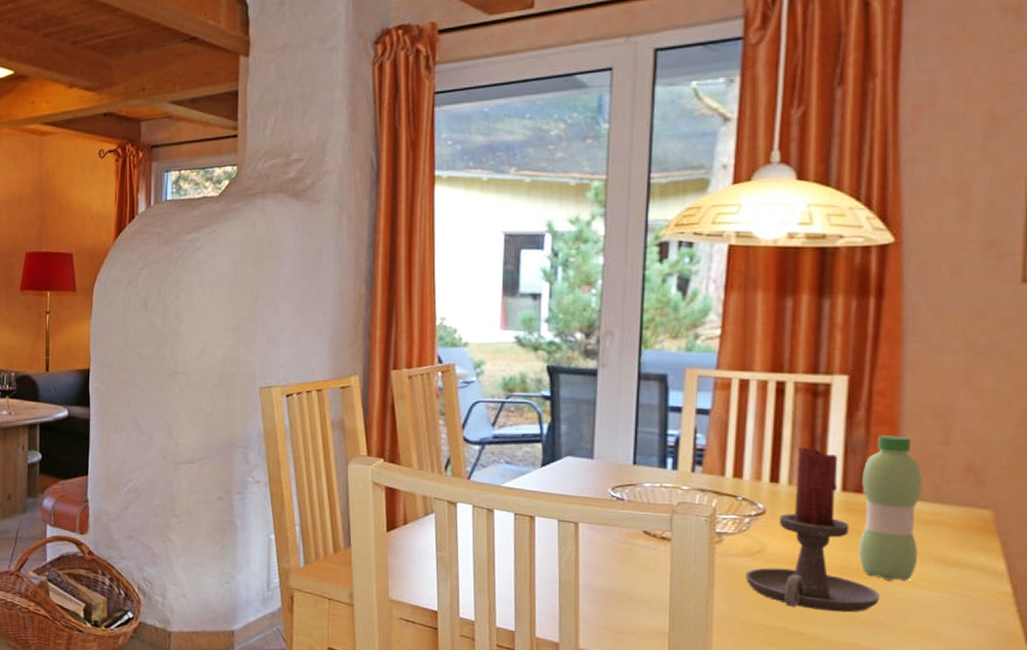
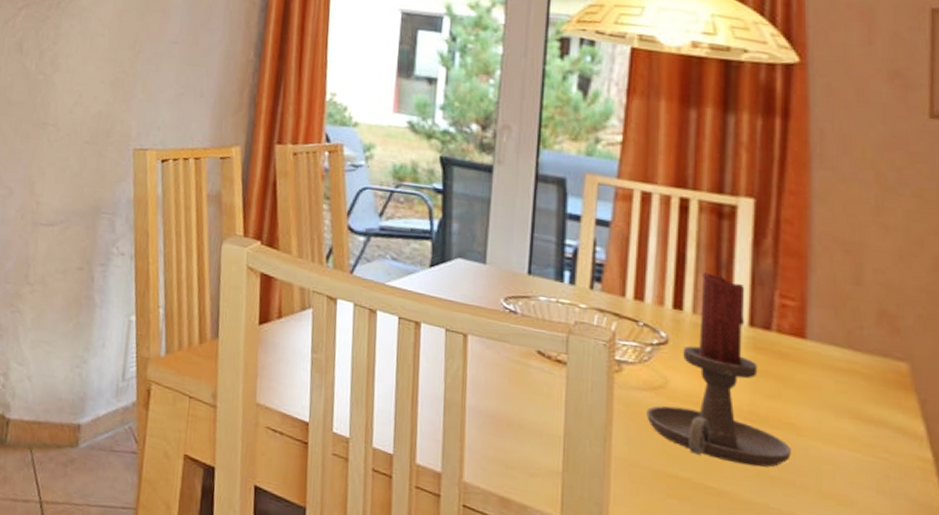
water bottle: present [858,435,922,581] -> none [768,267,834,436]

